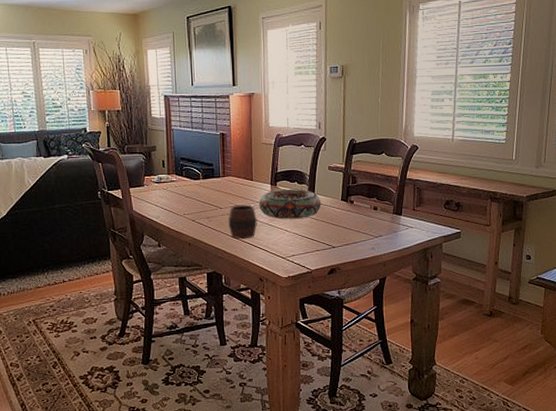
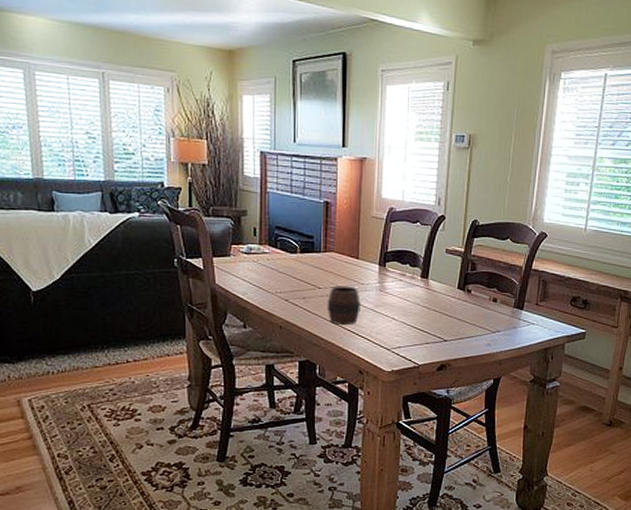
decorative bowl: present [259,189,321,219] -> none [364,271,435,306]

